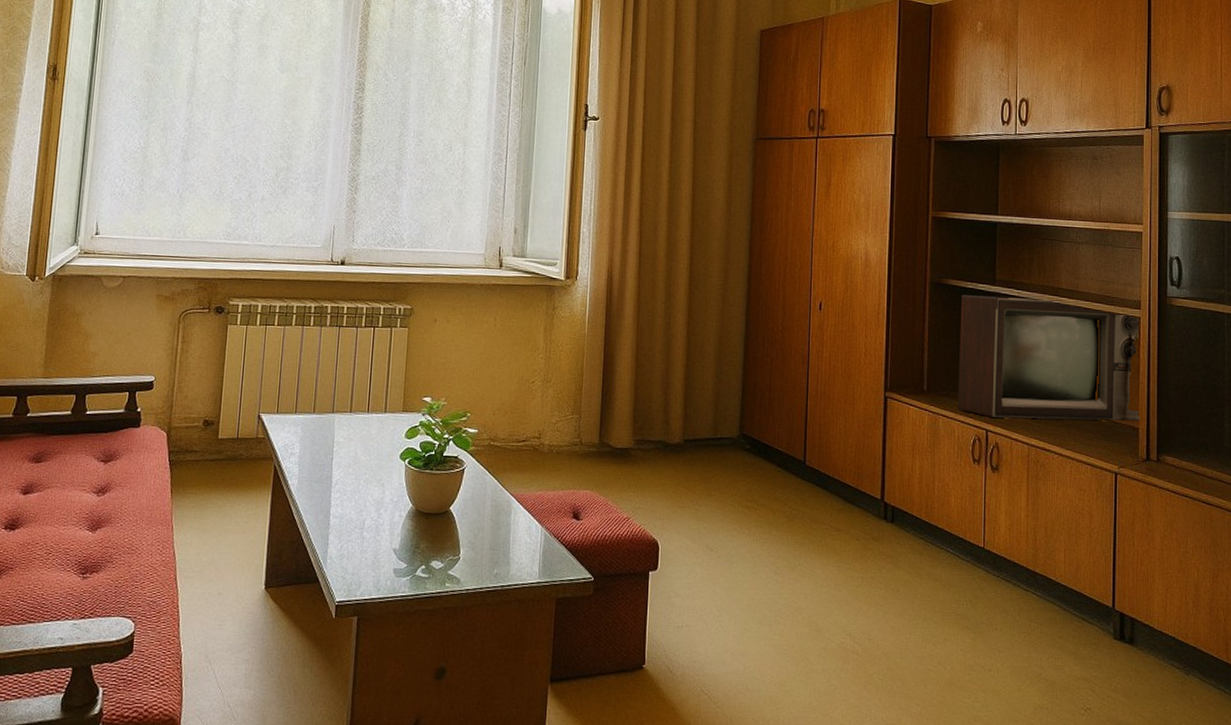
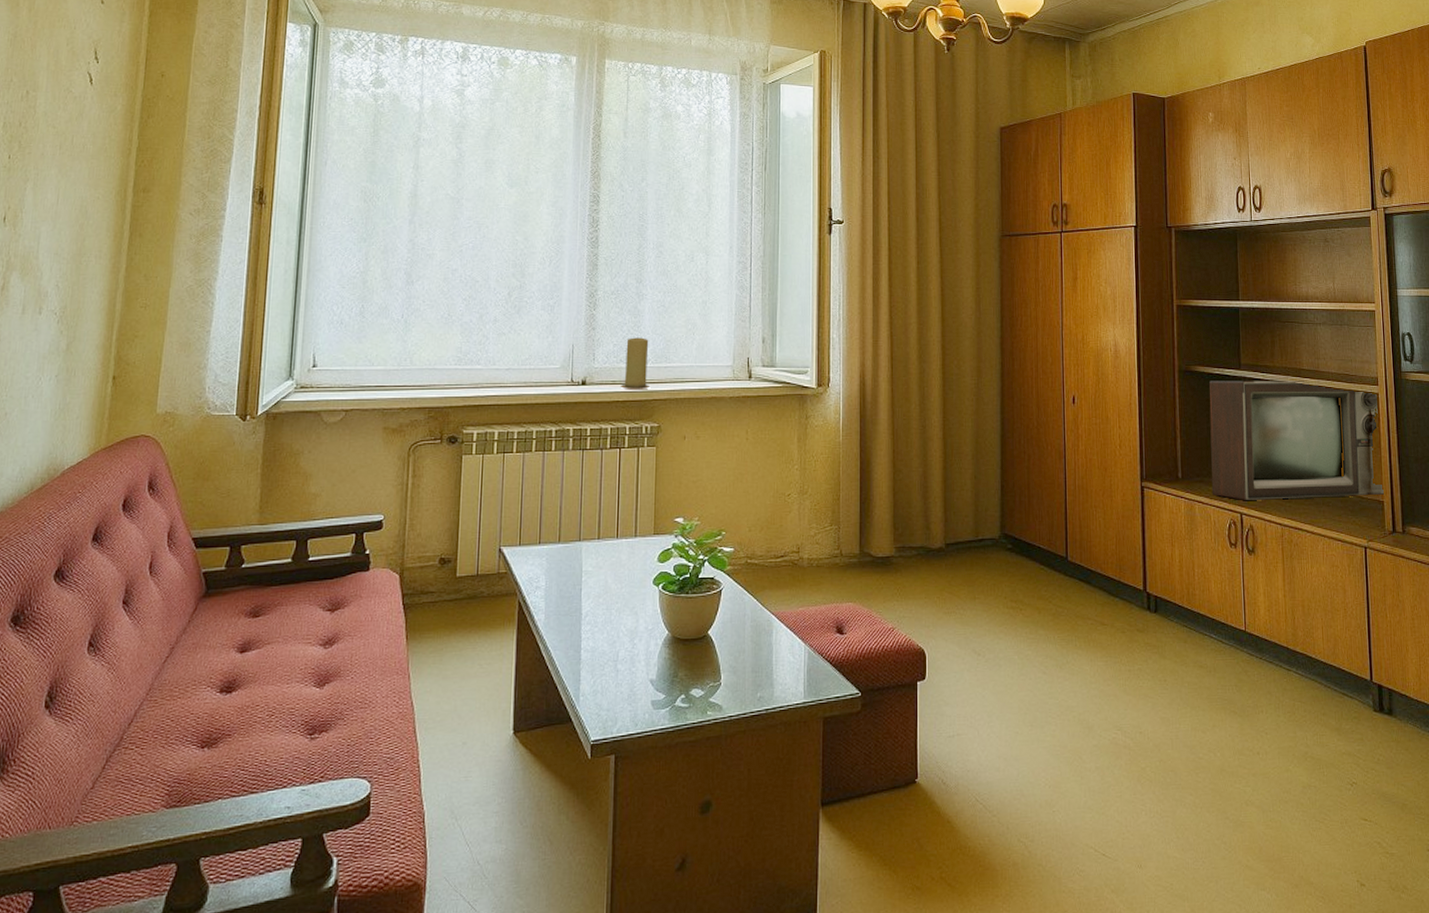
candle: none [376,222,406,273] -> present [620,337,649,390]

